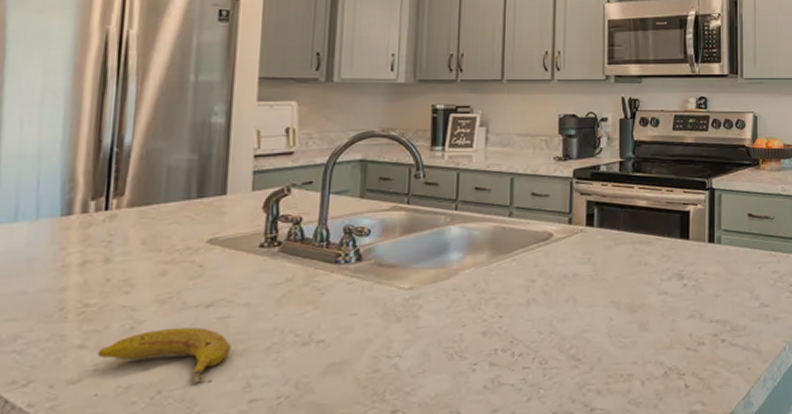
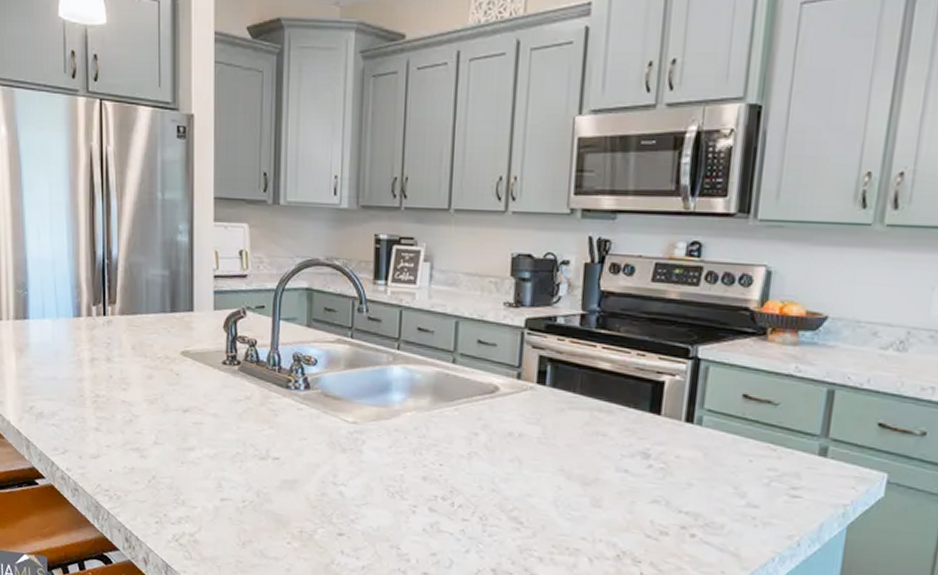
fruit: present [97,327,231,385] -> none [109,425,204,478]

